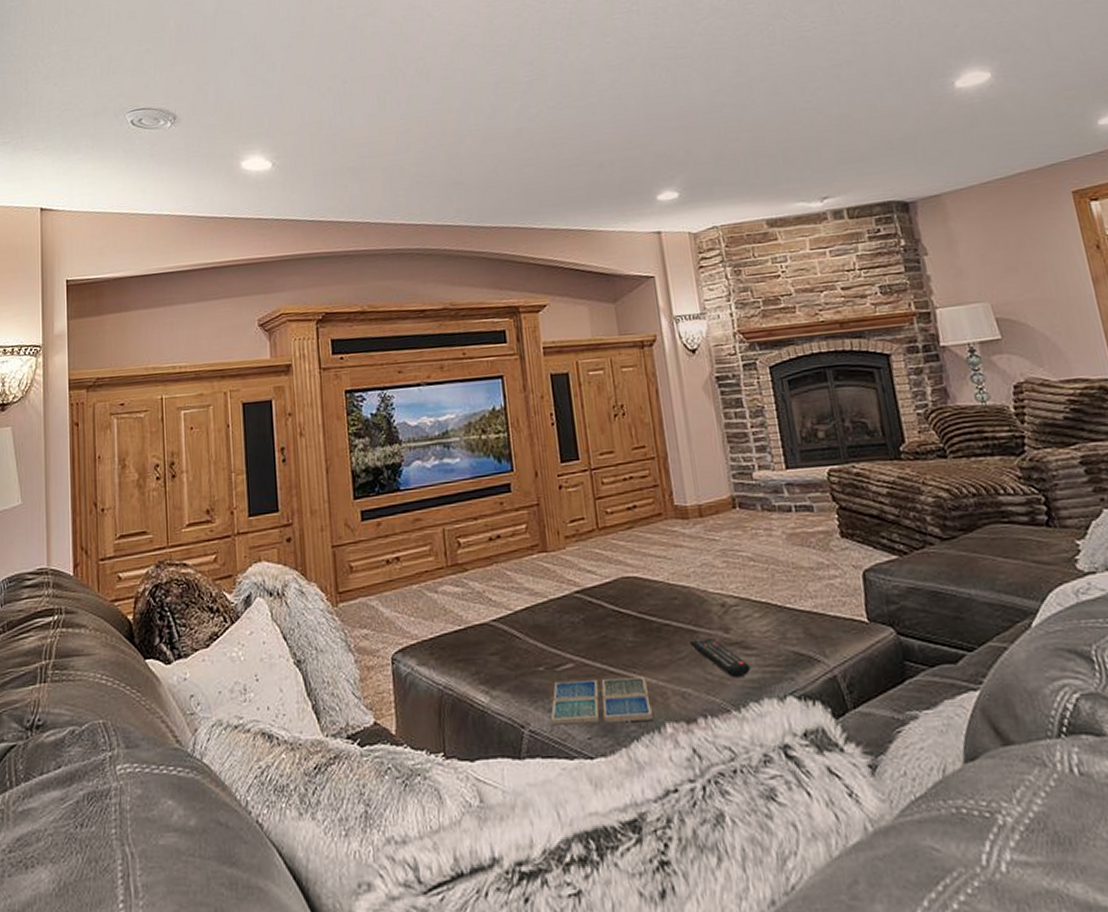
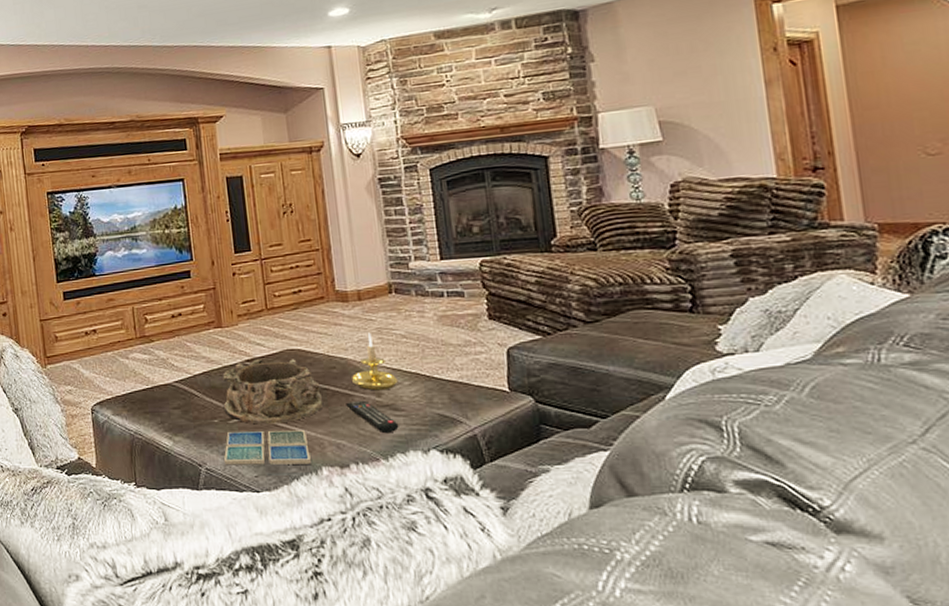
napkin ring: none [548,589,665,672] -> present [222,359,324,425]
candle holder: none [695,555,748,626] -> present [352,332,399,391]

